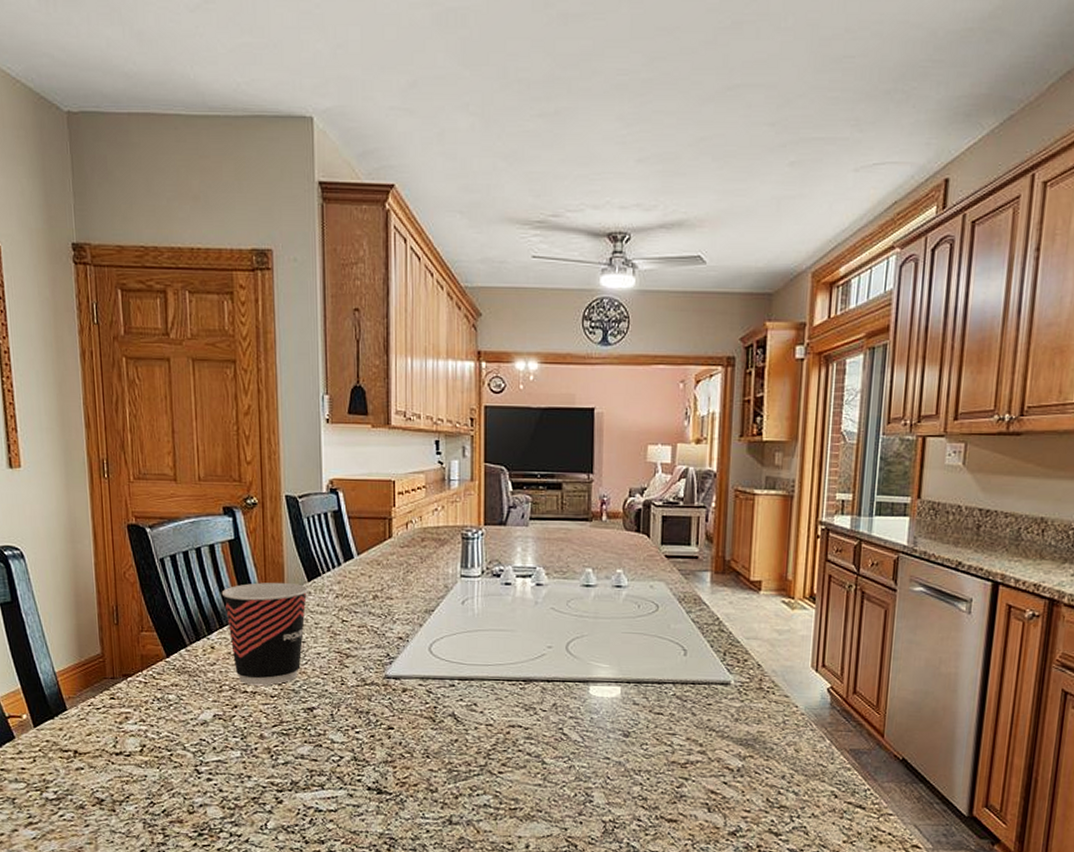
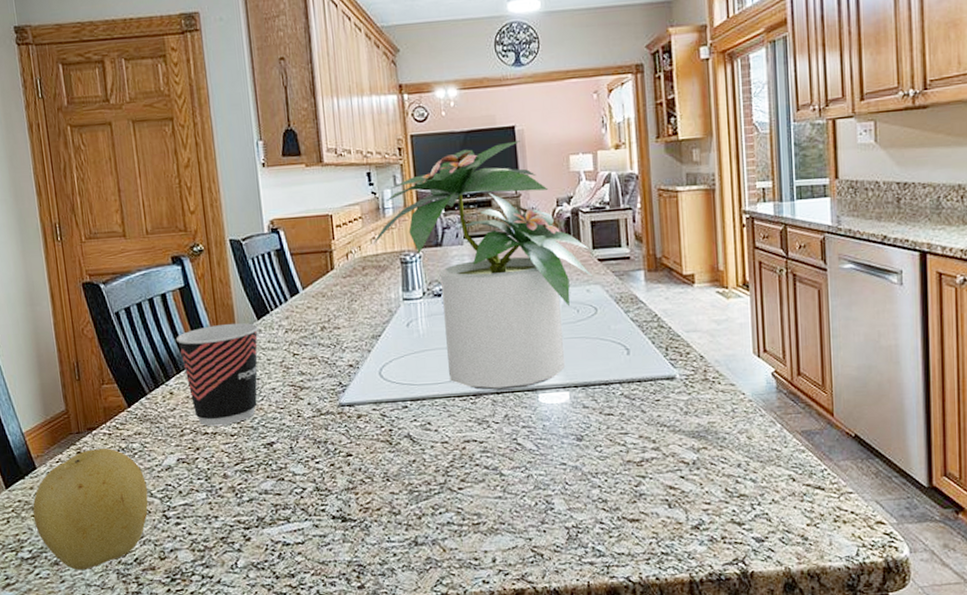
fruit: none [60,696,181,816] -> present [33,448,149,570]
potted plant: none [434,424,657,679] -> present [372,141,592,391]

